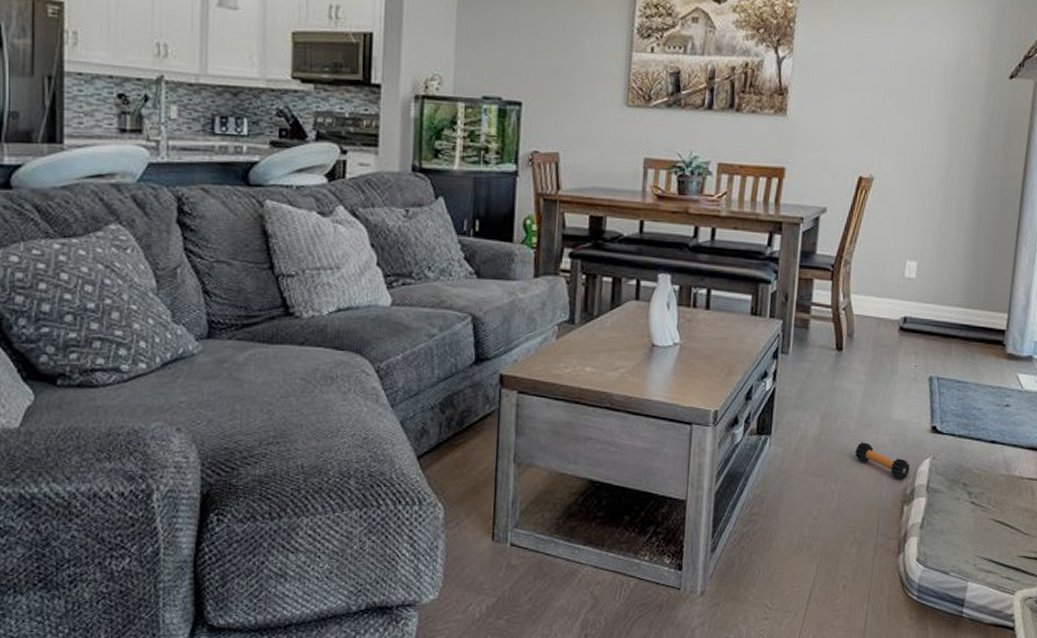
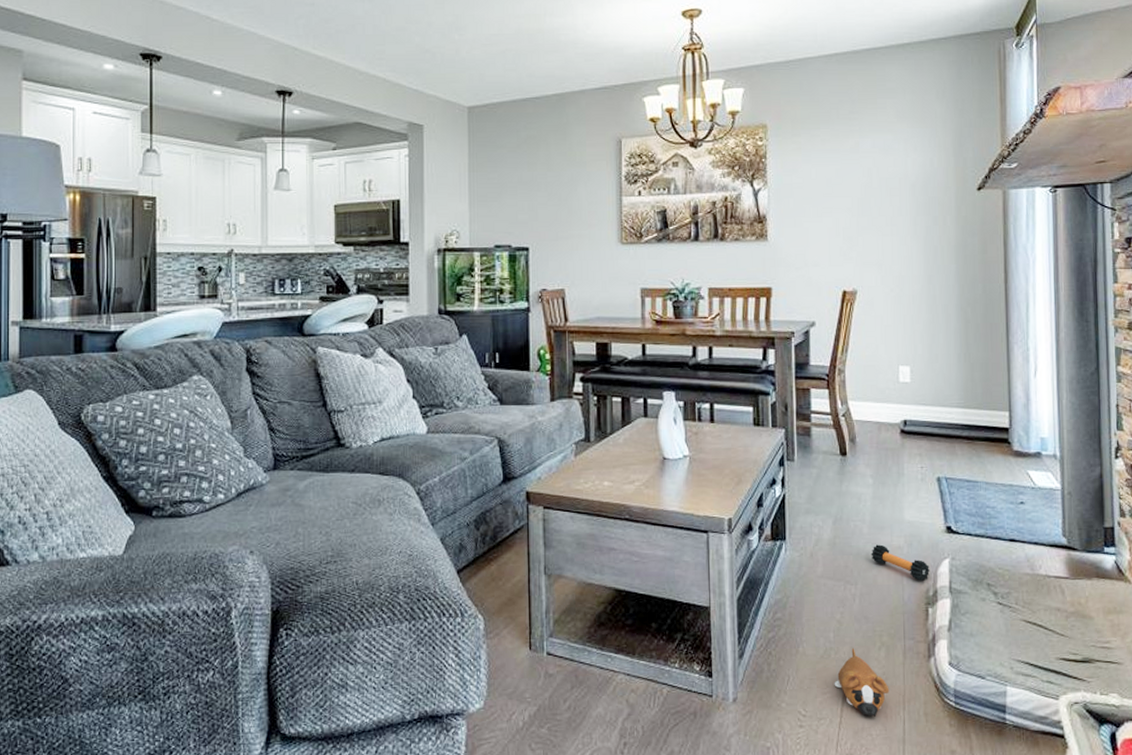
dog toy: none [803,543,857,610] -> present [834,648,889,717]

